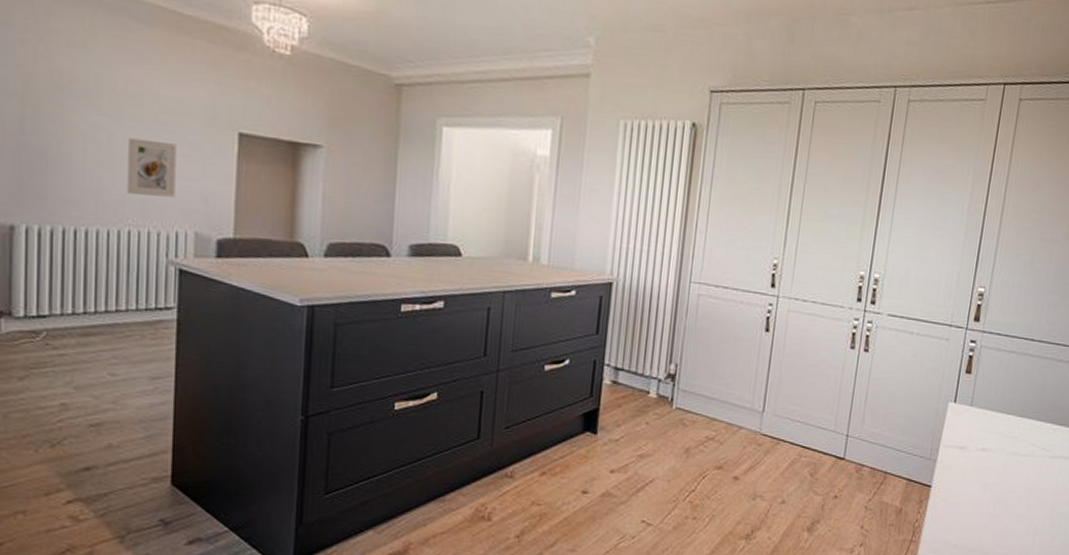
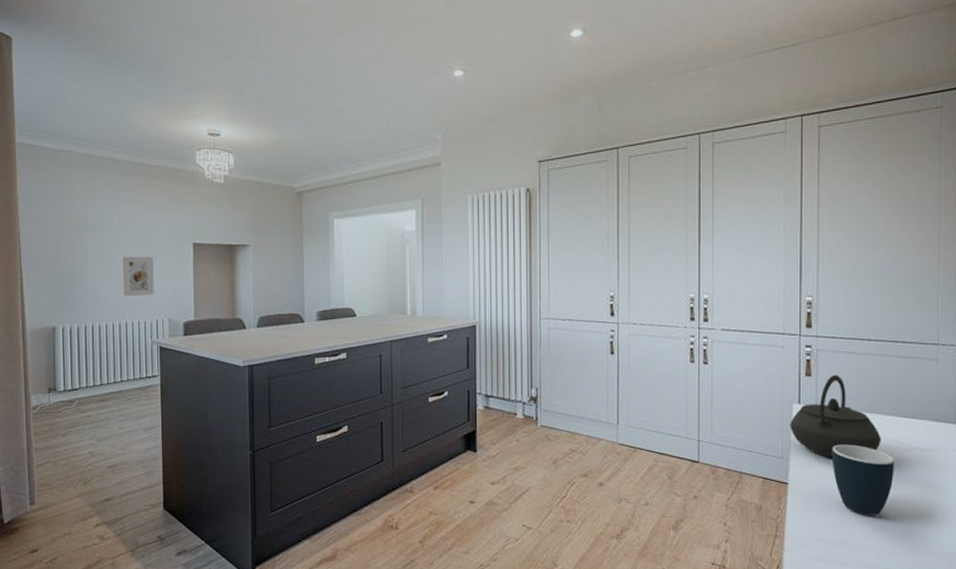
kettle: none [942,374,1028,462] -> present [790,375,881,458]
mug: none [977,448,1037,524] -> present [833,444,894,516]

